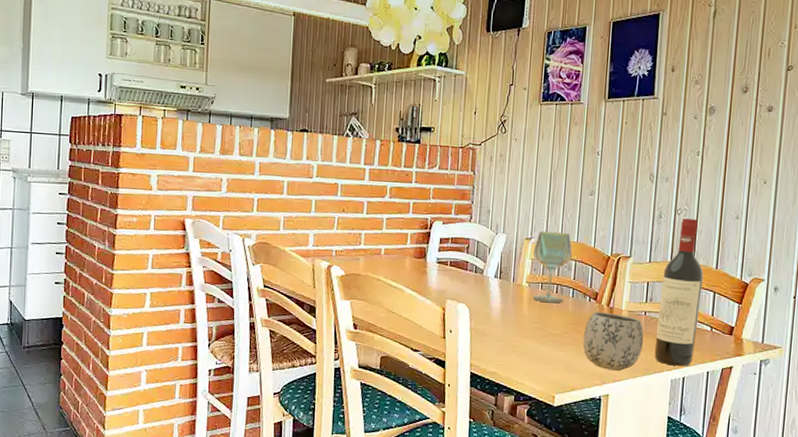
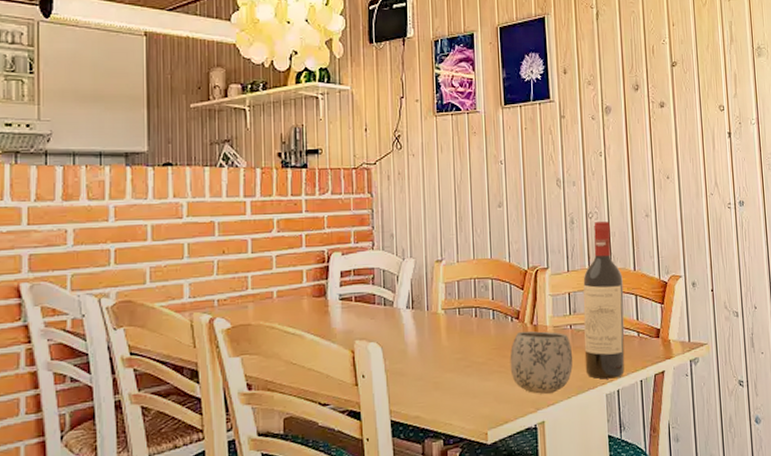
wine glass: present [533,231,572,303] -> none [446,250,487,329]

